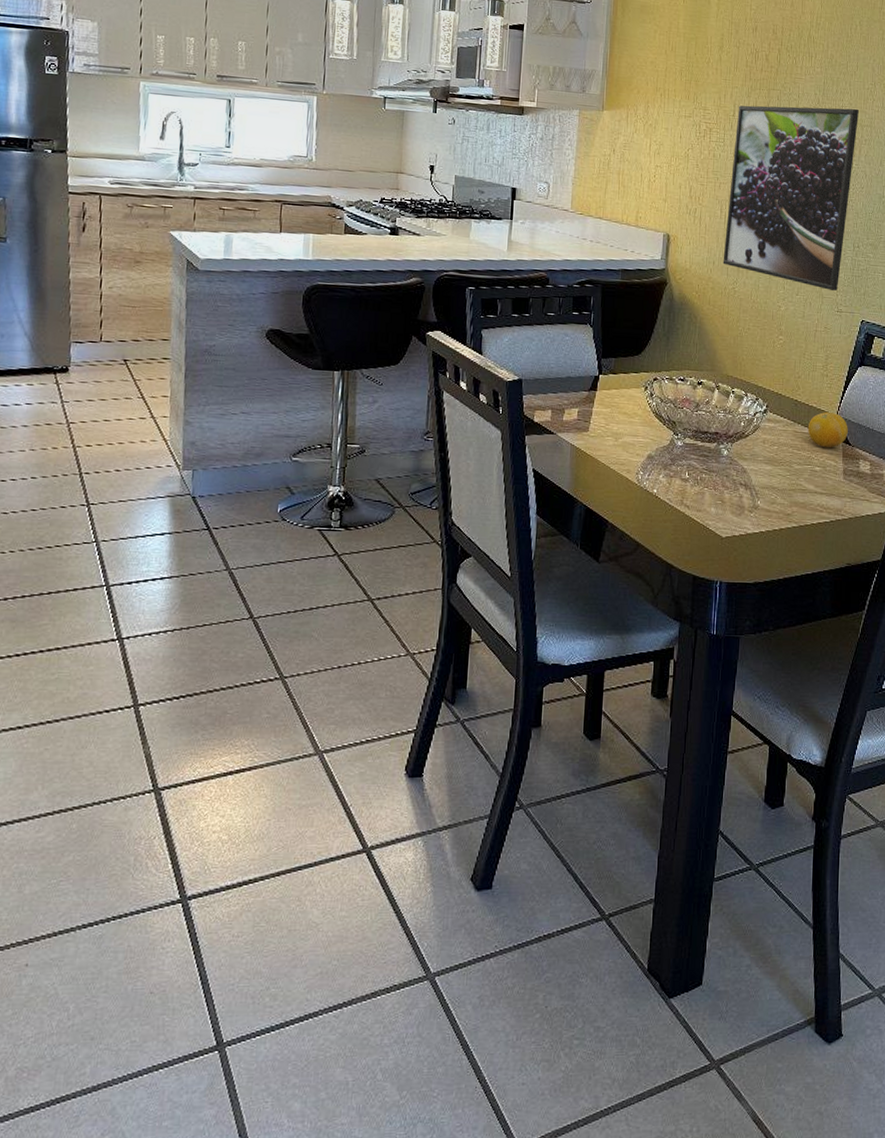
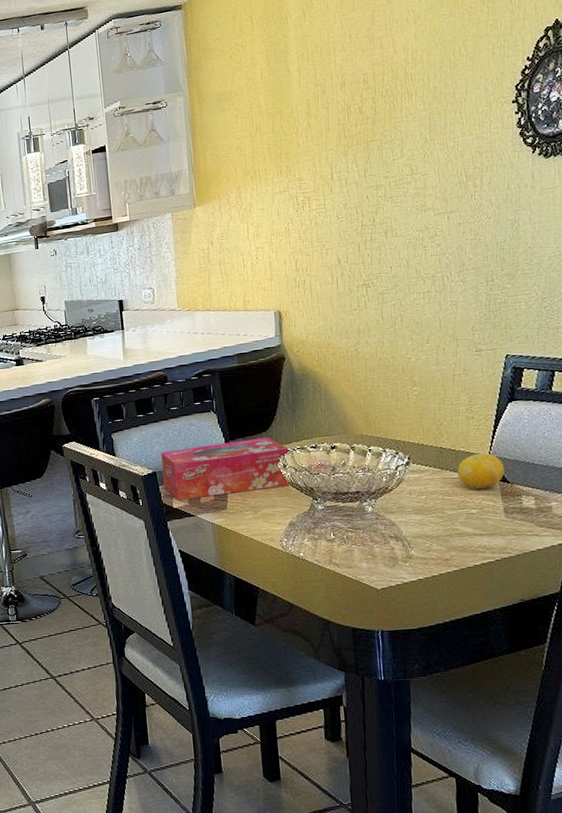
tissue box: none [528,358,657,416] -> present [161,437,290,501]
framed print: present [723,105,859,291] -> none [336,136,475,332]

